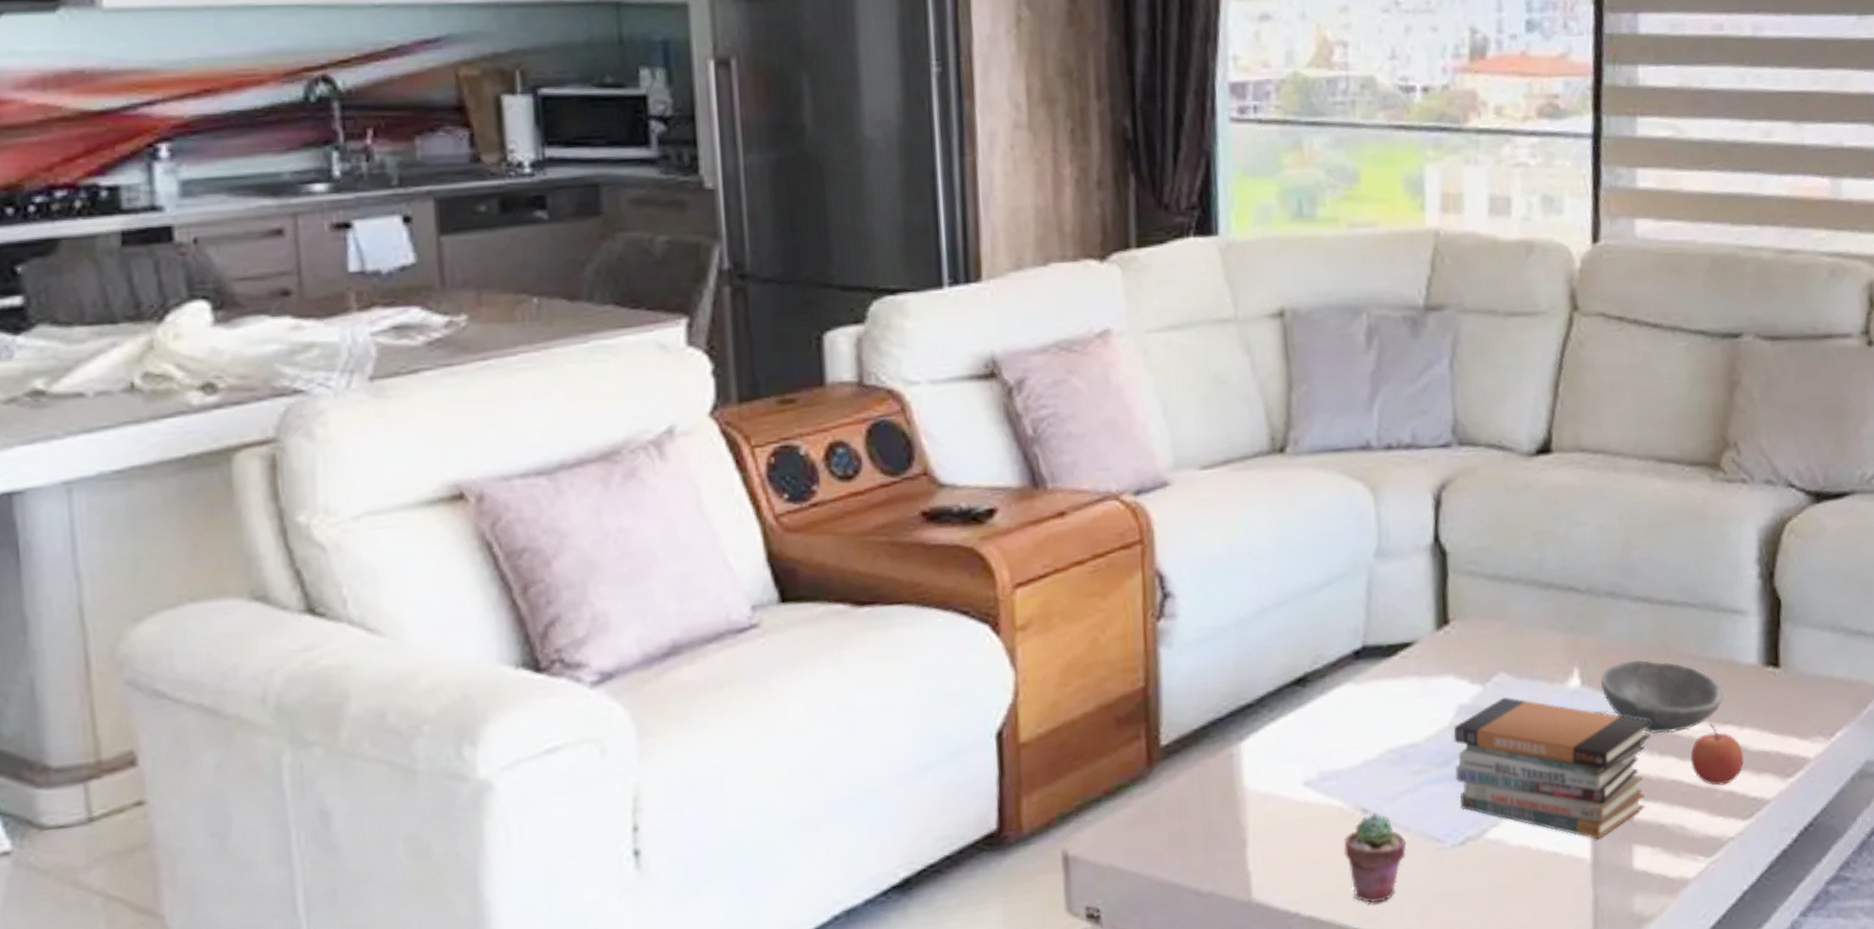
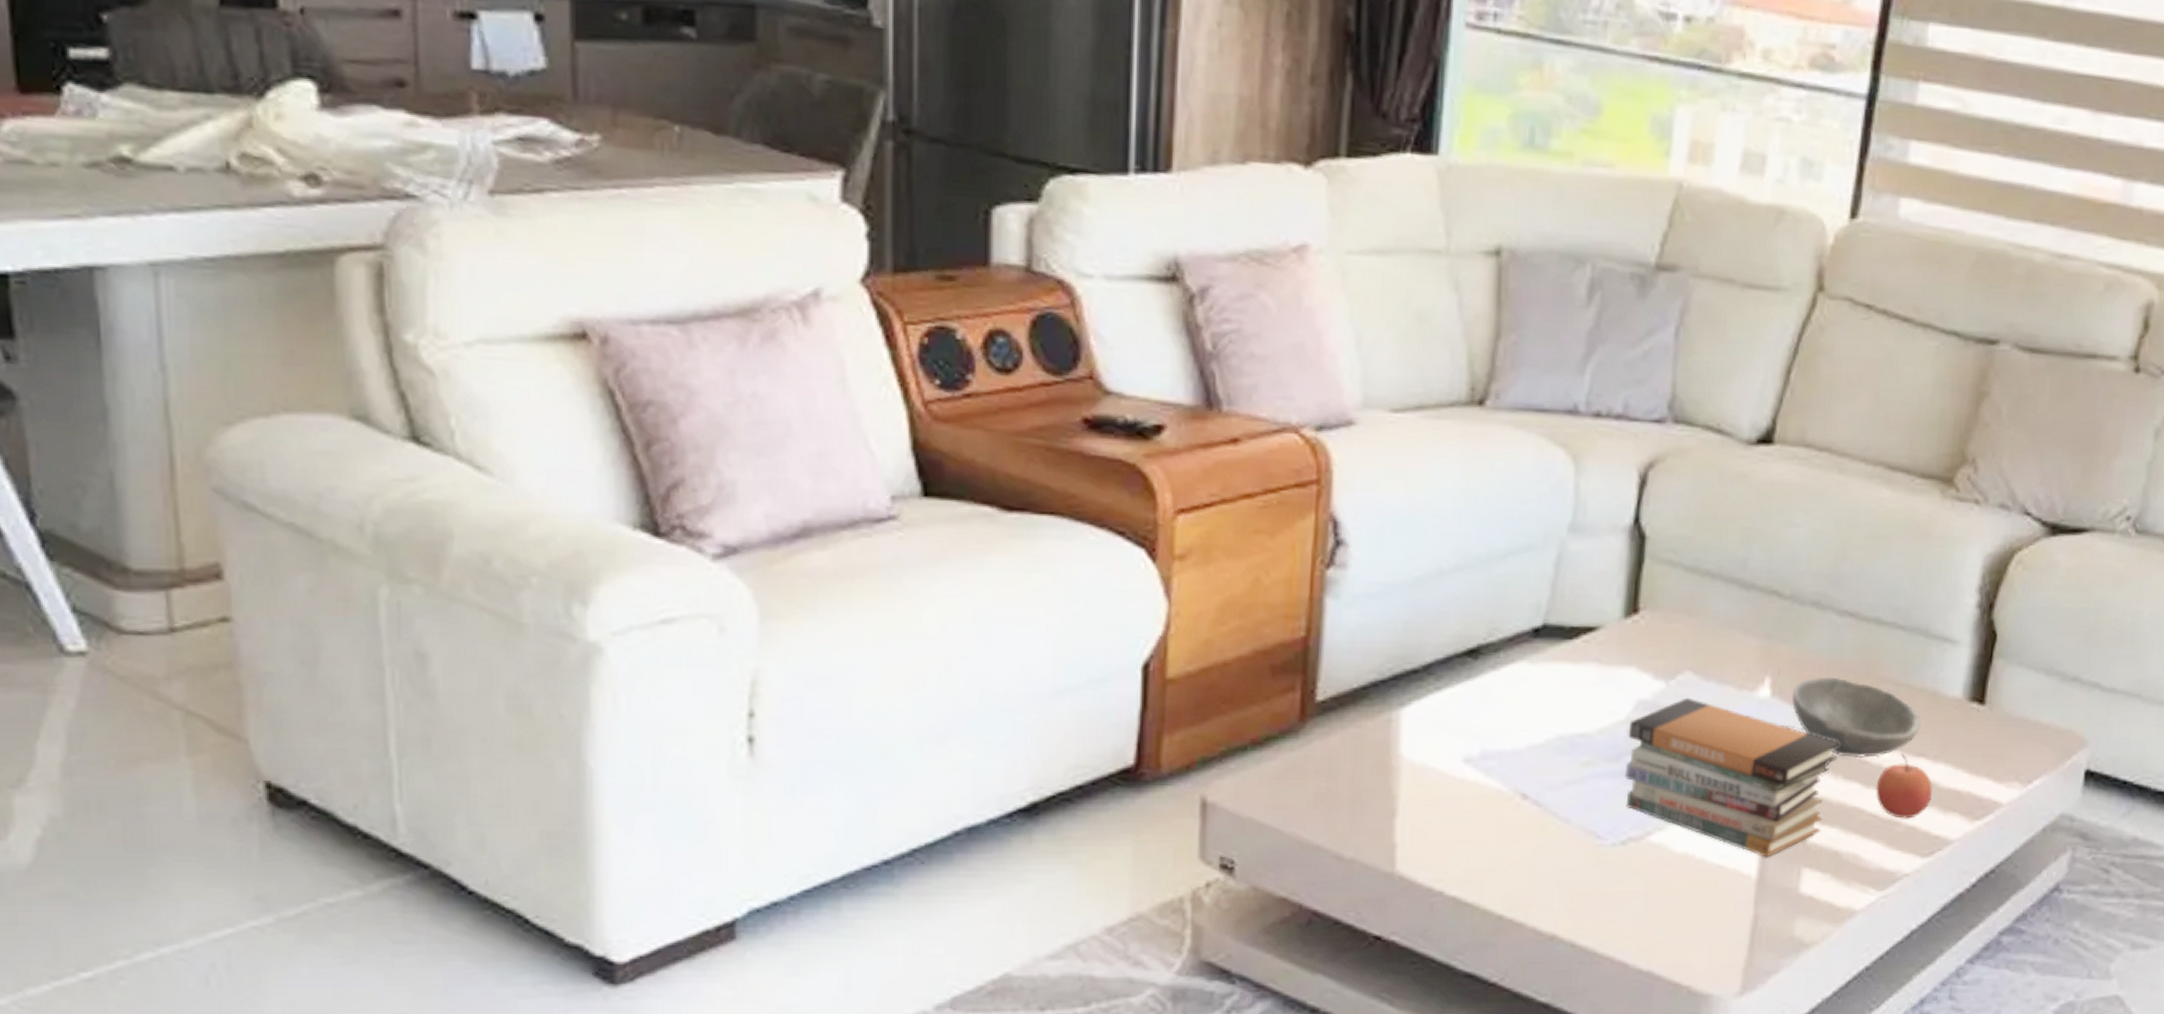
potted succulent: present [1343,813,1407,903] -> none [1498,801,1565,891]

